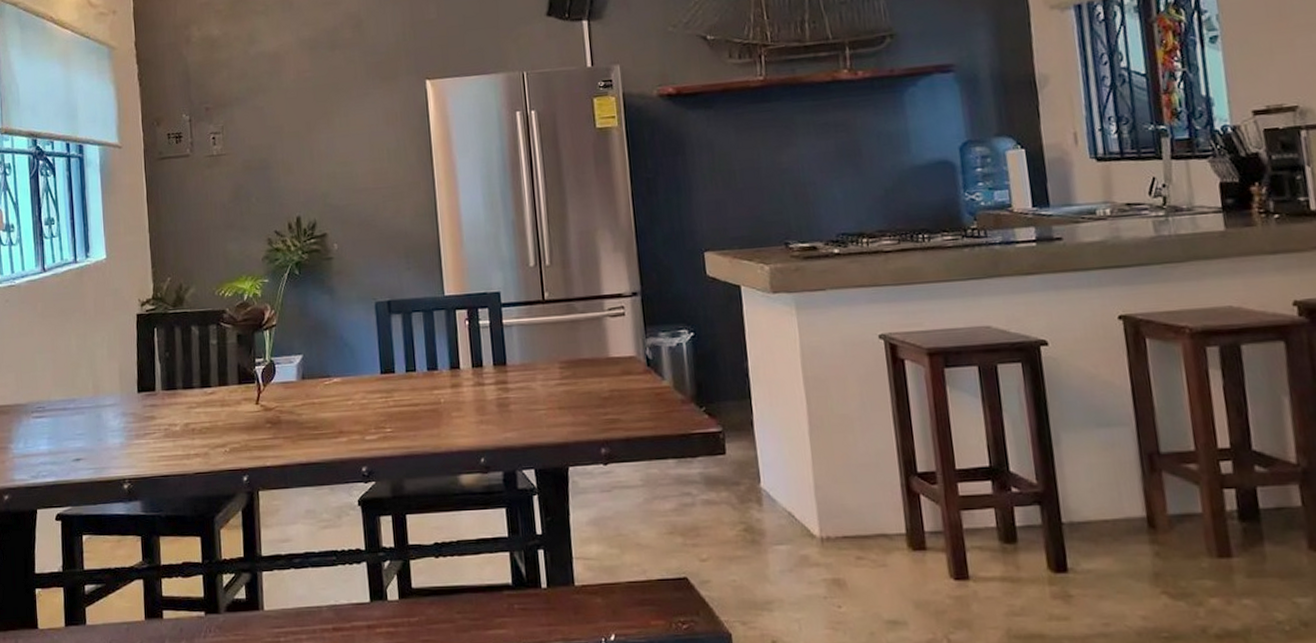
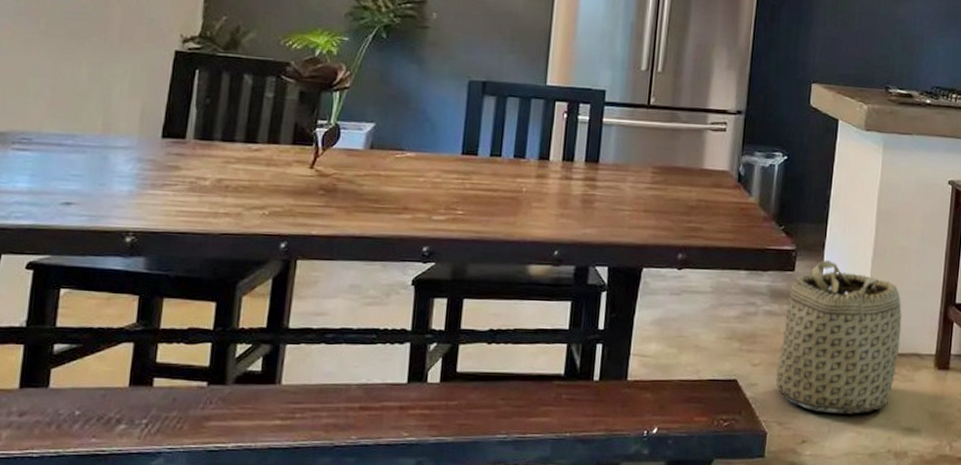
basket: none [725,439,864,609] -> present [776,260,902,414]

